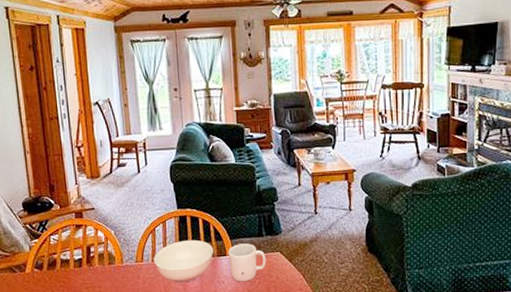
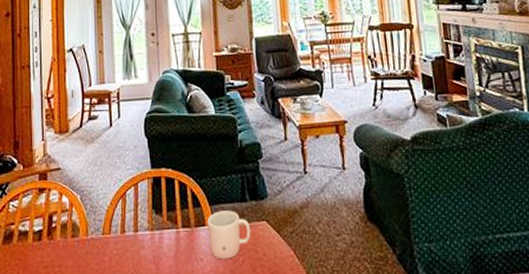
bowl: present [154,239,213,283] -> none [123,205,190,261]

